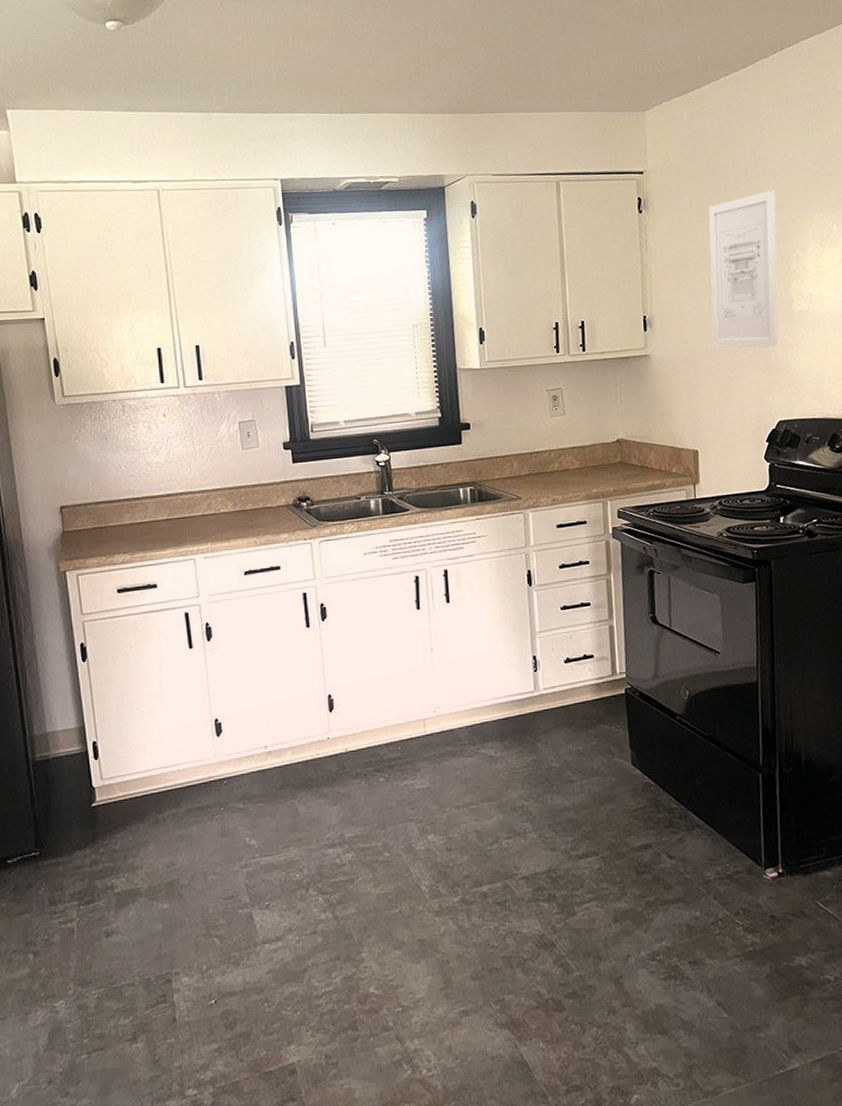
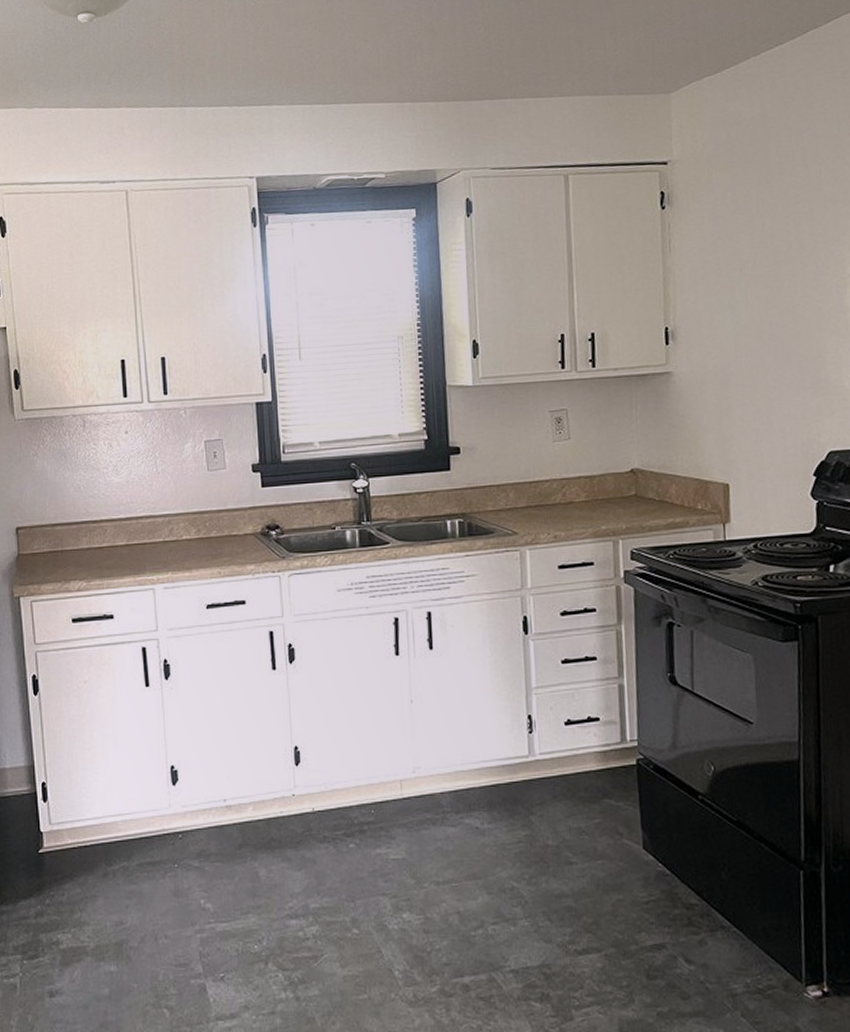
wall art: present [708,190,779,349] -> none [745,181,831,366]

